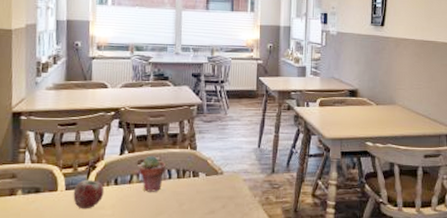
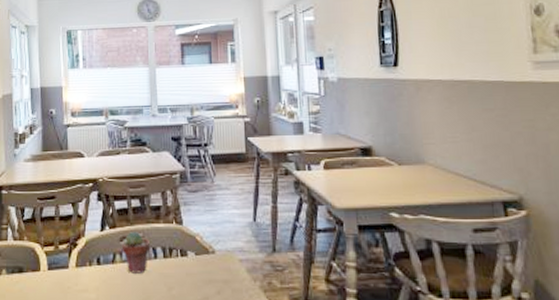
apple: present [73,179,105,209] -> none [56,258,87,292]

